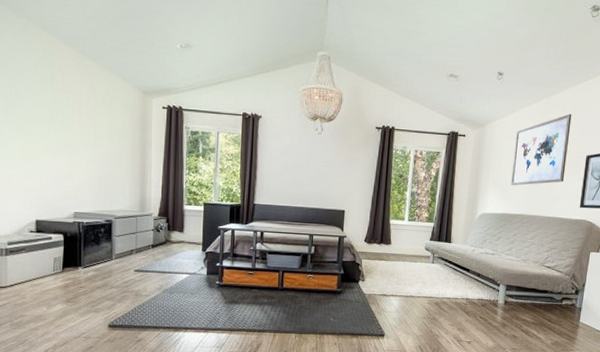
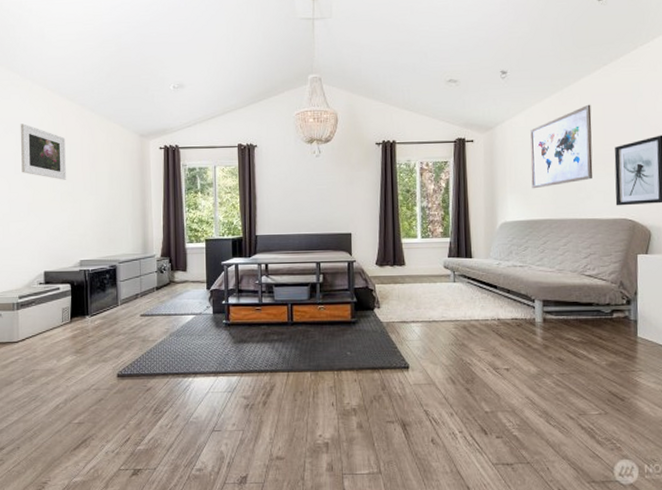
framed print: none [12,64,63,129] -> present [20,123,66,180]

